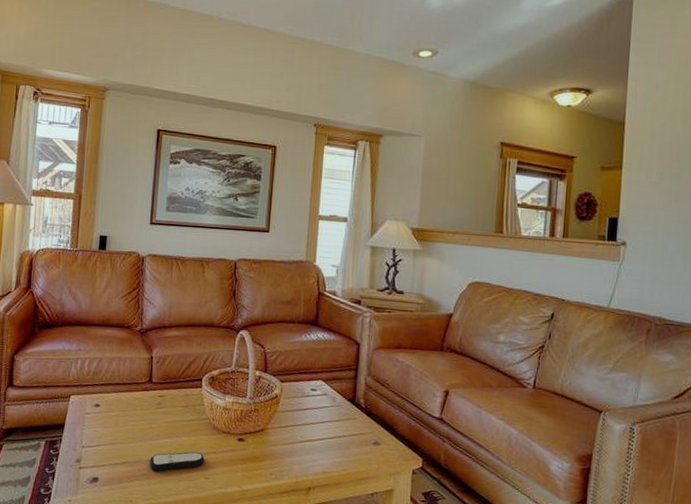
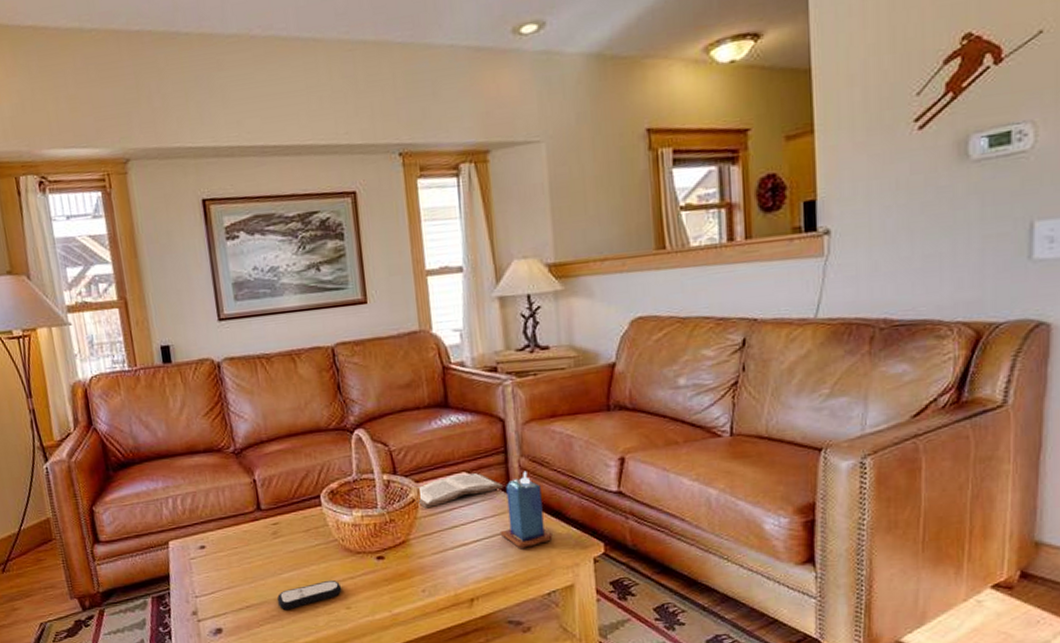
book: none [279,381,350,405] -> present [416,473,503,507]
candle: none [342,388,383,453] -> present [501,471,553,549]

